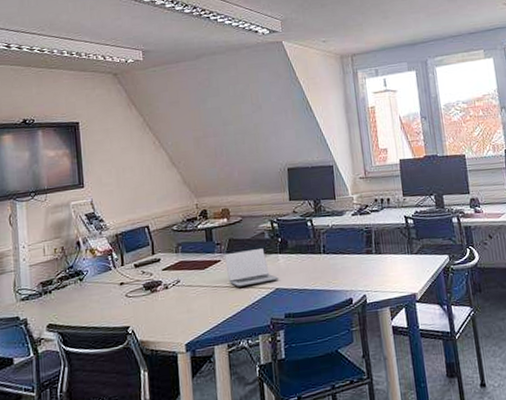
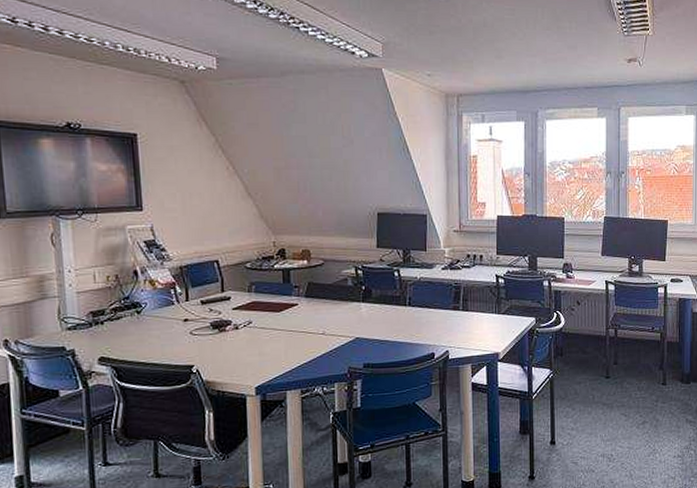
laptop: present [224,249,279,287] -> none [302,296,360,334]

